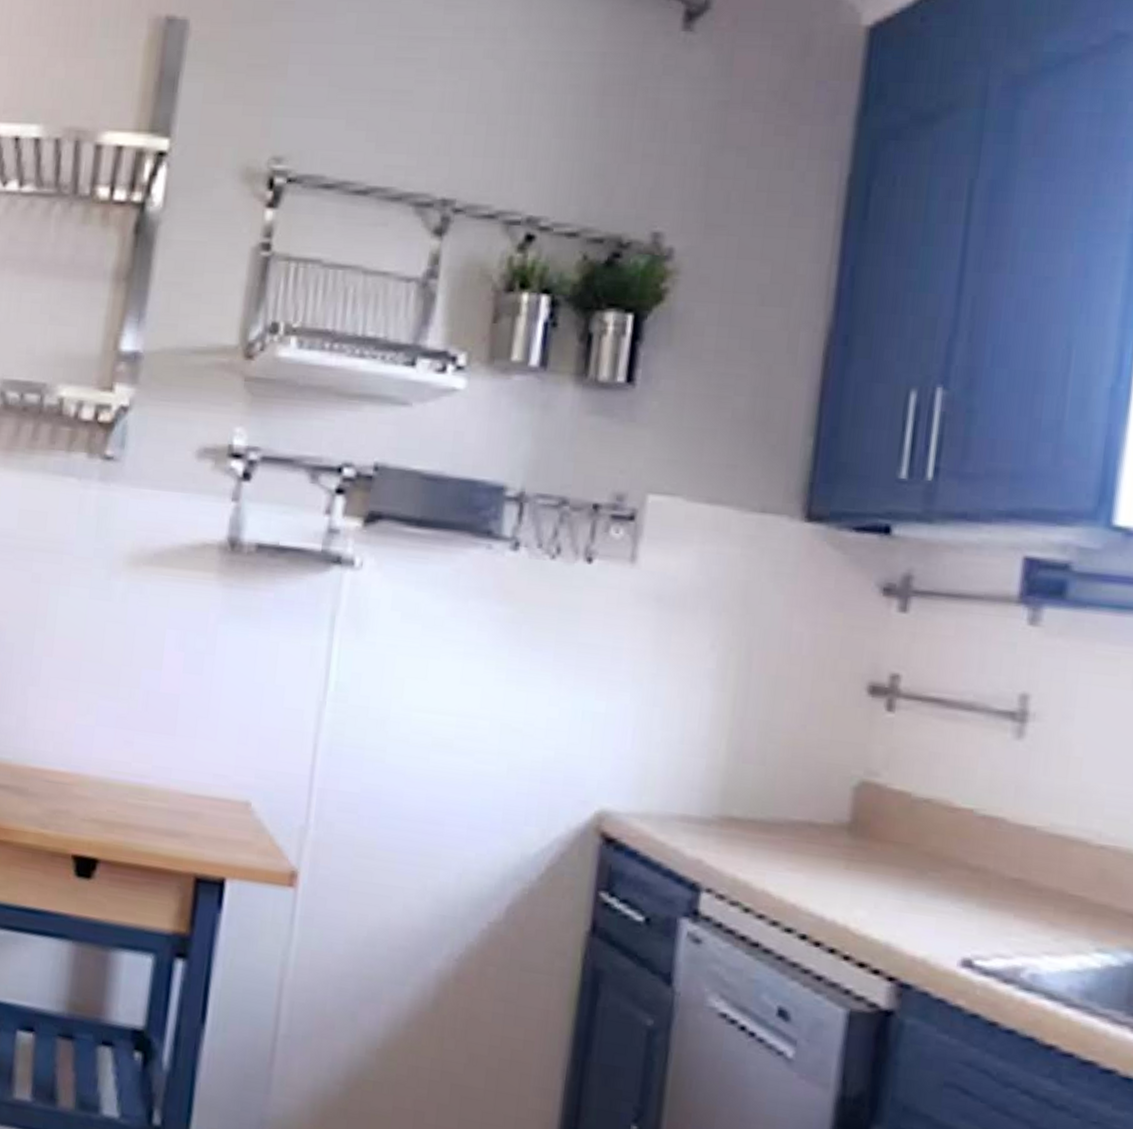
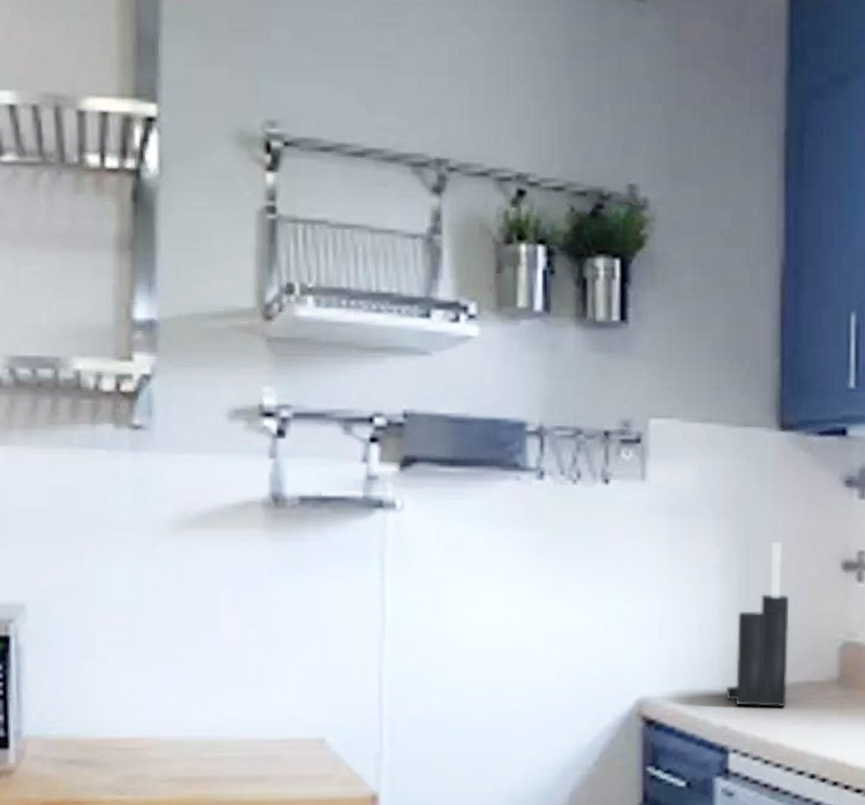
knife block: none [705,650,797,848] -> present [726,541,789,708]

